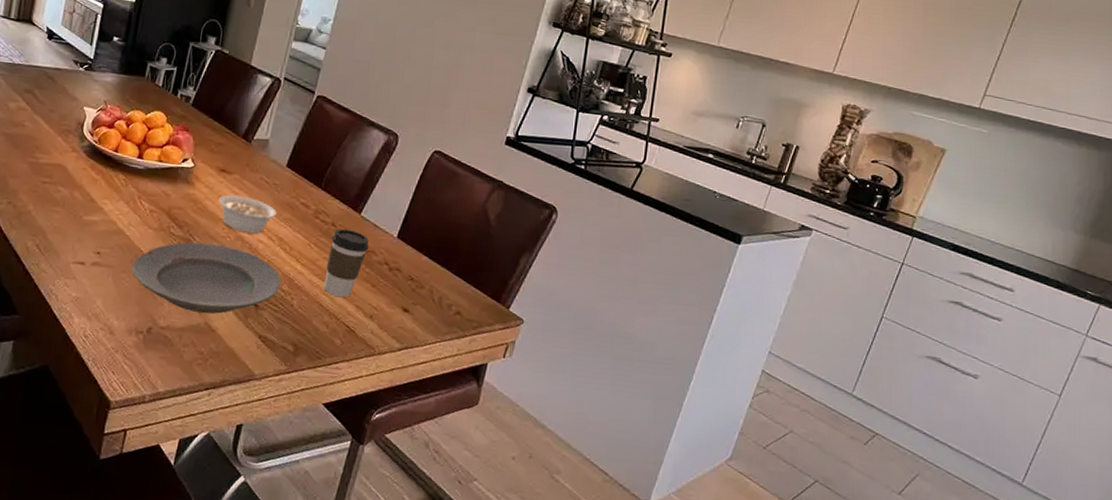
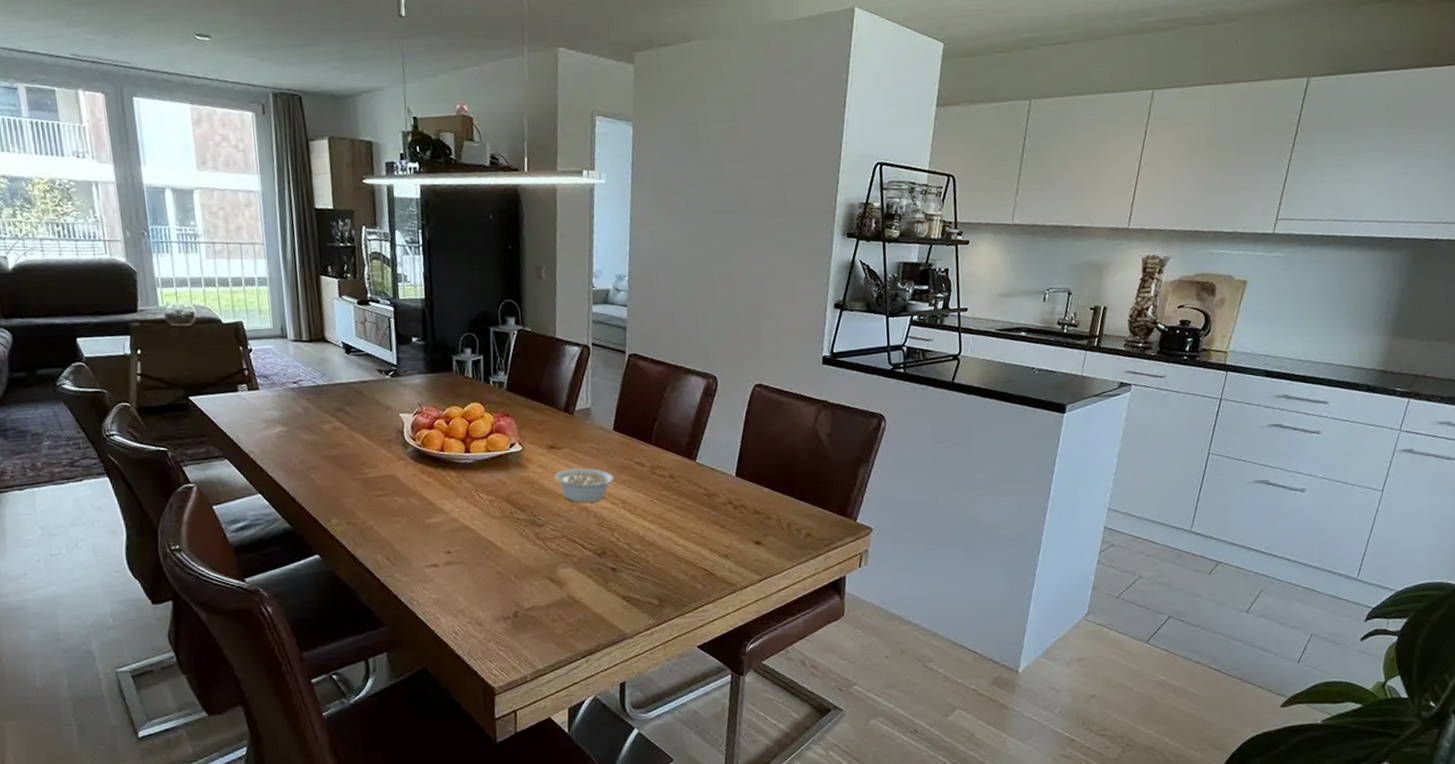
plate: present [132,242,282,314] -> none [485,519,634,588]
coffee cup: present [324,228,369,298] -> none [672,478,711,545]

